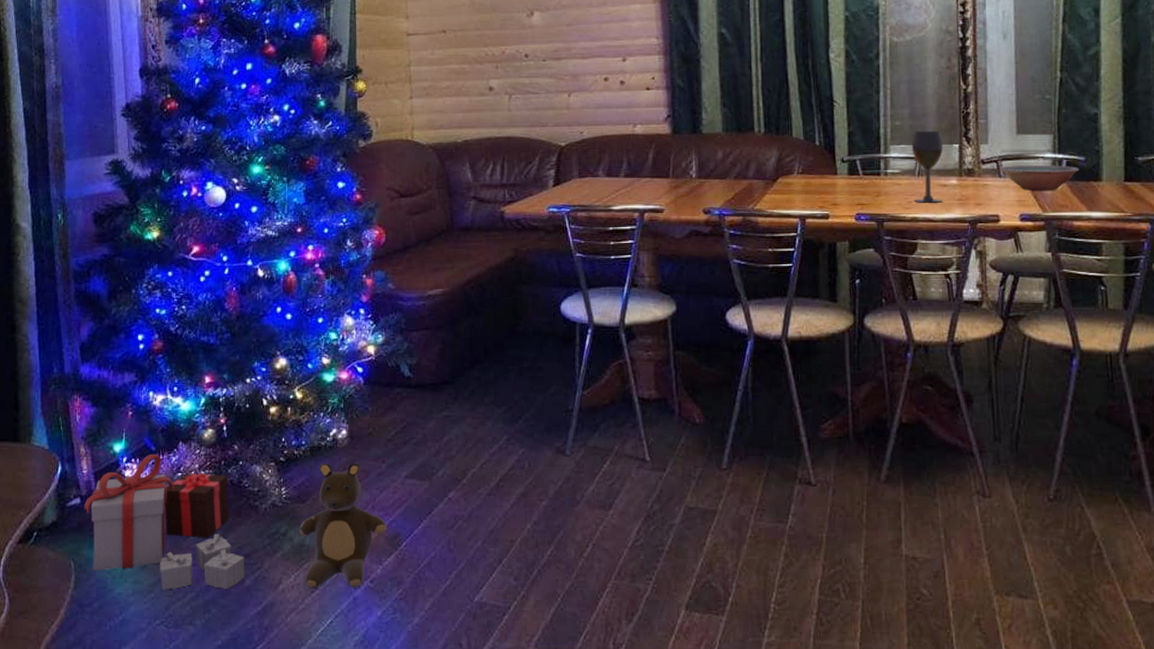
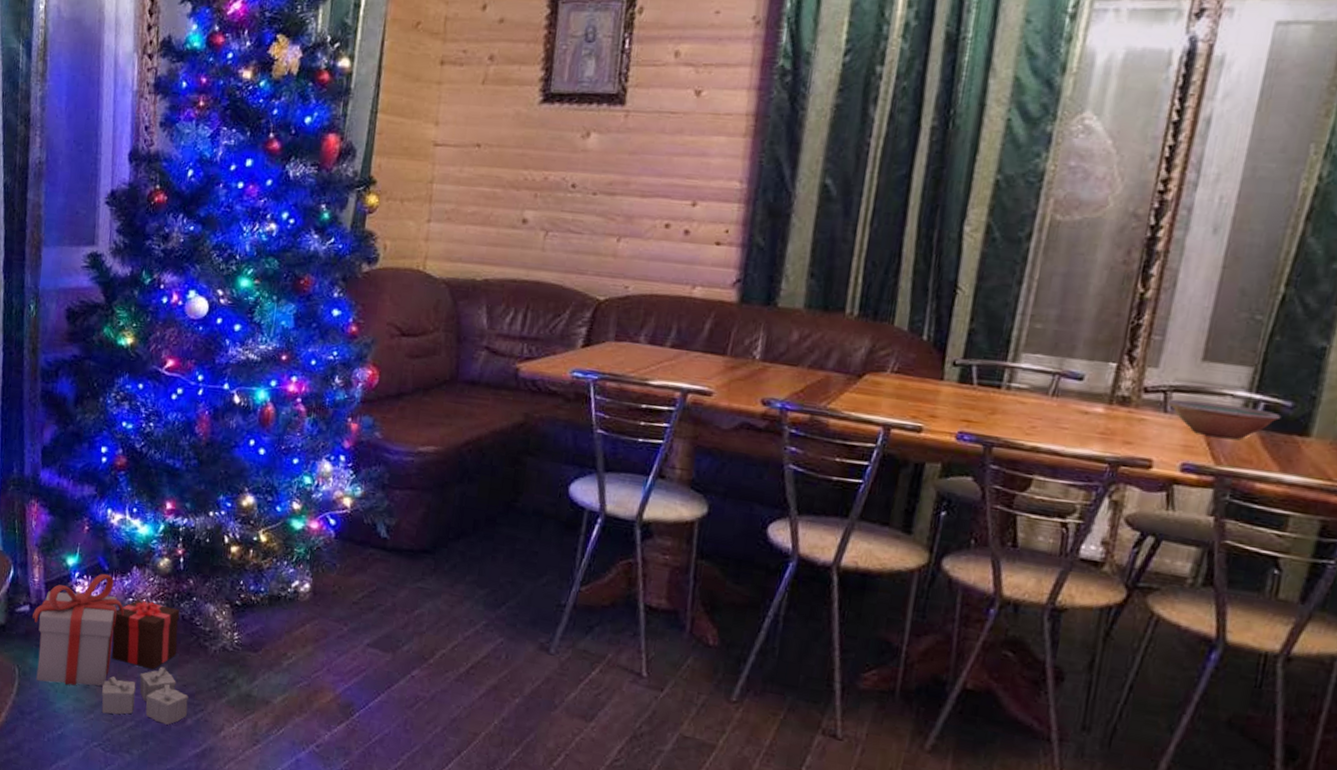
teddy bear: present [298,463,387,589] -> none [247,614,342,750]
wine glass: present [911,131,944,203] -> none [1039,340,1096,434]

